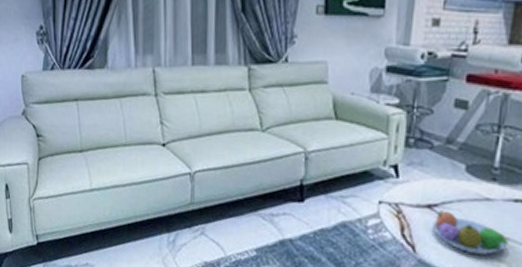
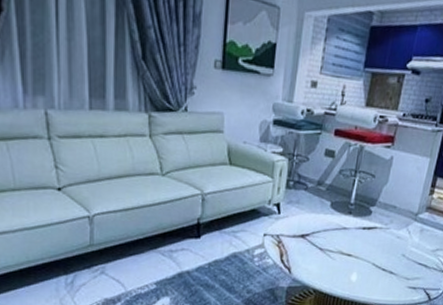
fruit bowl: present [433,210,508,255] -> none [305,239,357,271]

